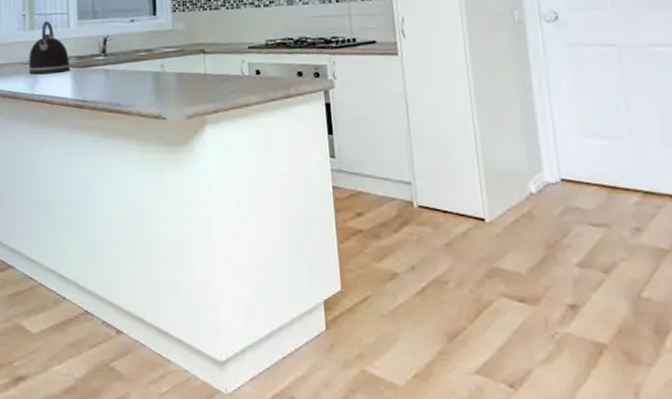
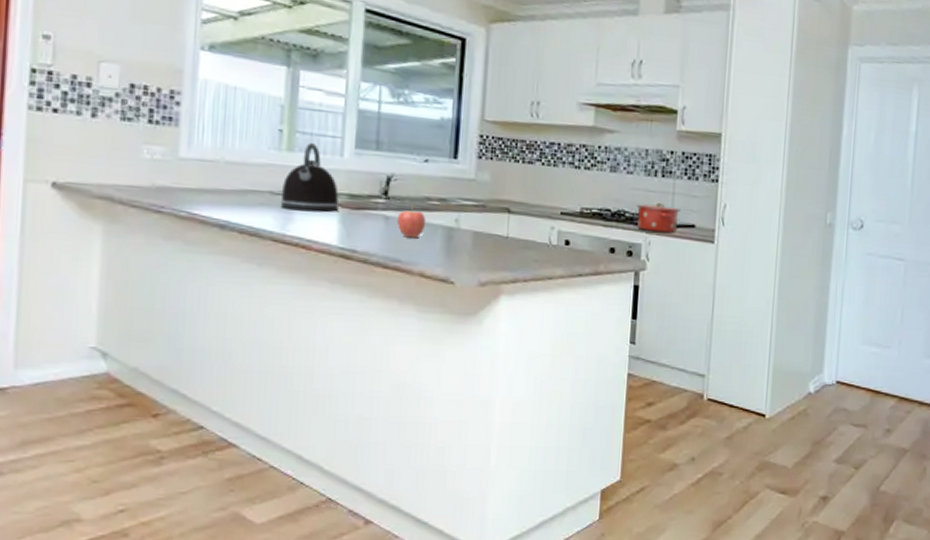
fruit: none [114,58,138,85] -> present [396,205,426,239]
casserole: none [316,24,359,53] -> present [636,201,681,234]

